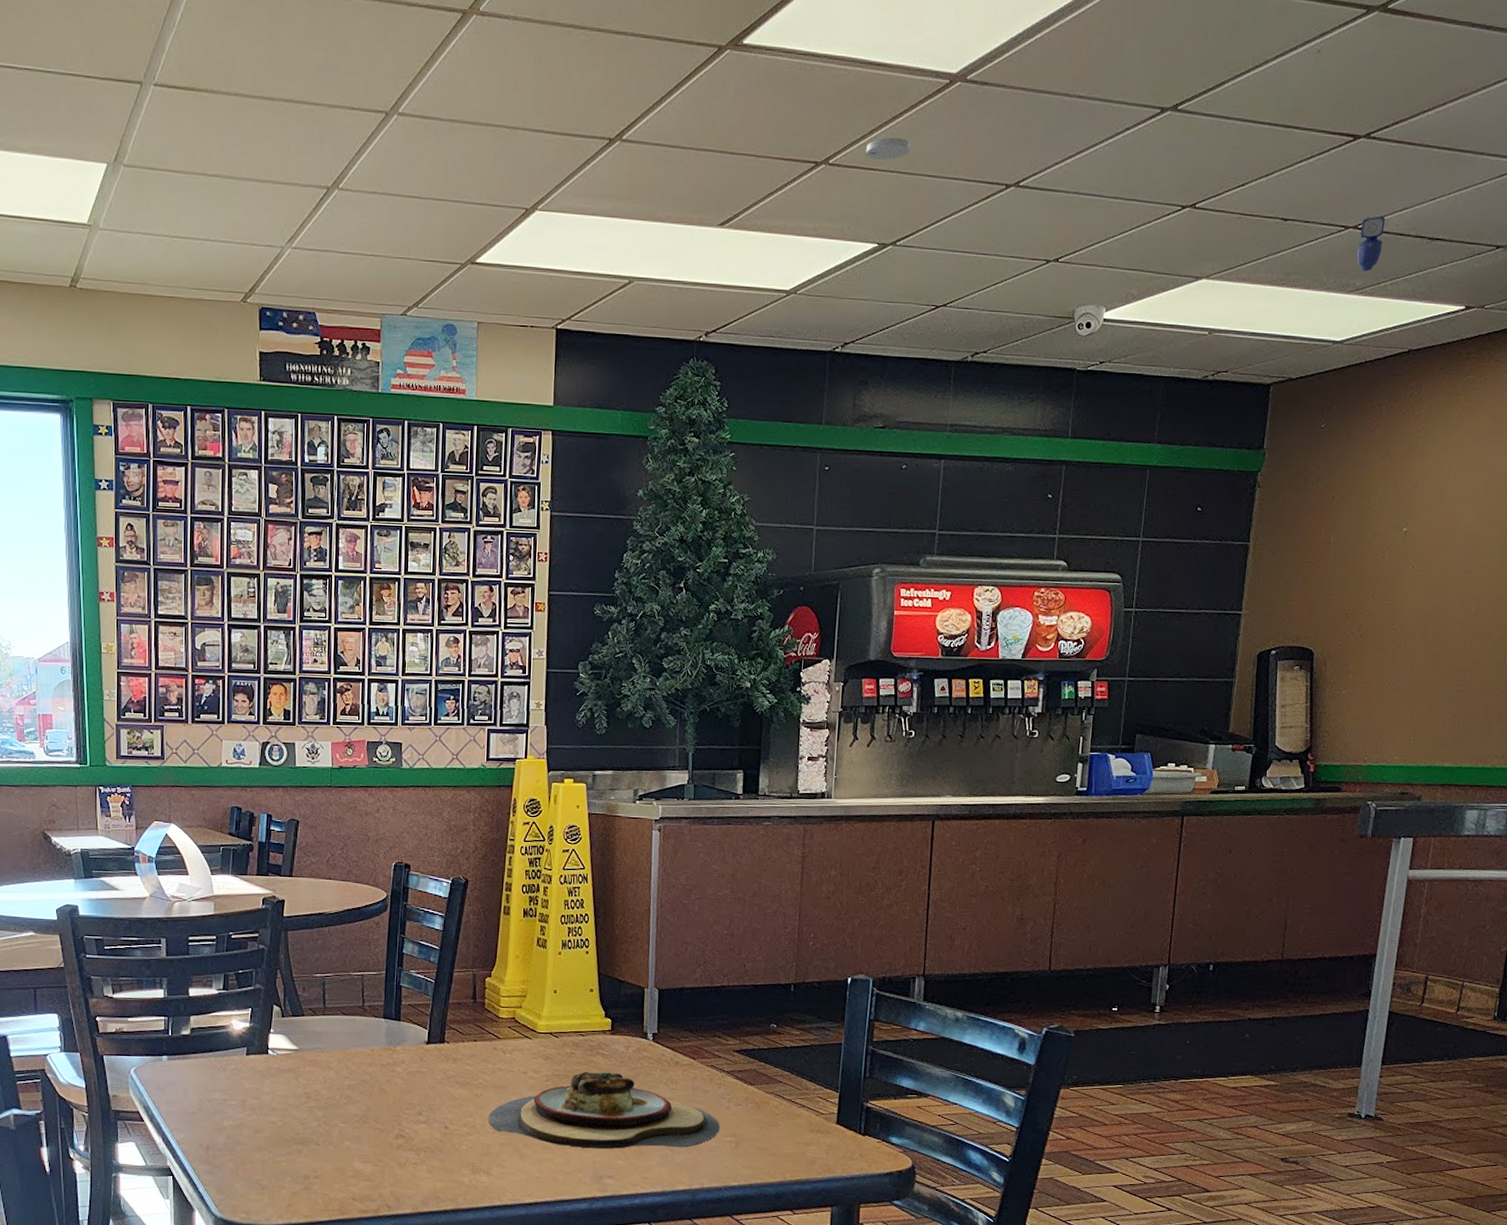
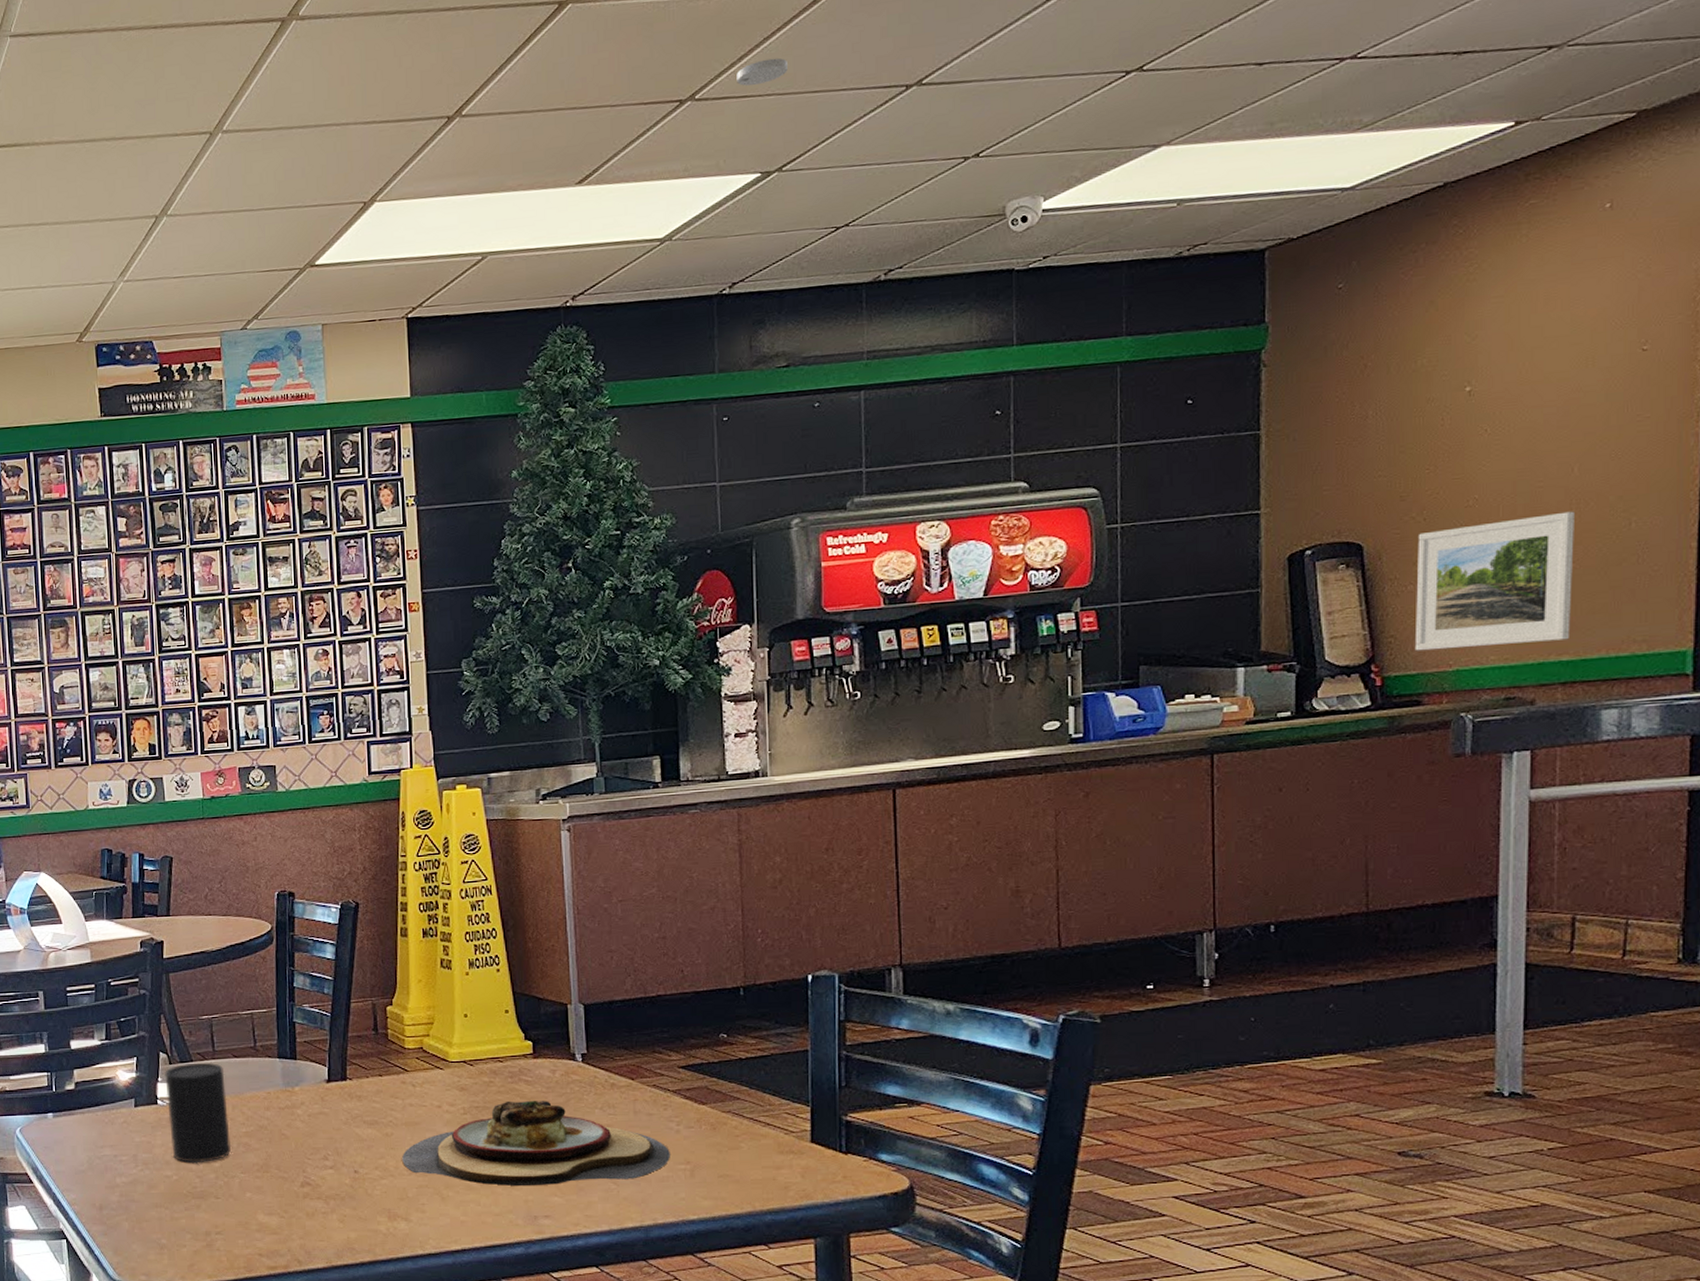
cup: none [276,1017,335,1112] -> present [163,1062,232,1164]
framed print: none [1341,643,1468,750] -> present [1414,511,1574,651]
security camera: present [1357,216,1386,272] -> none [1360,39,1393,105]

